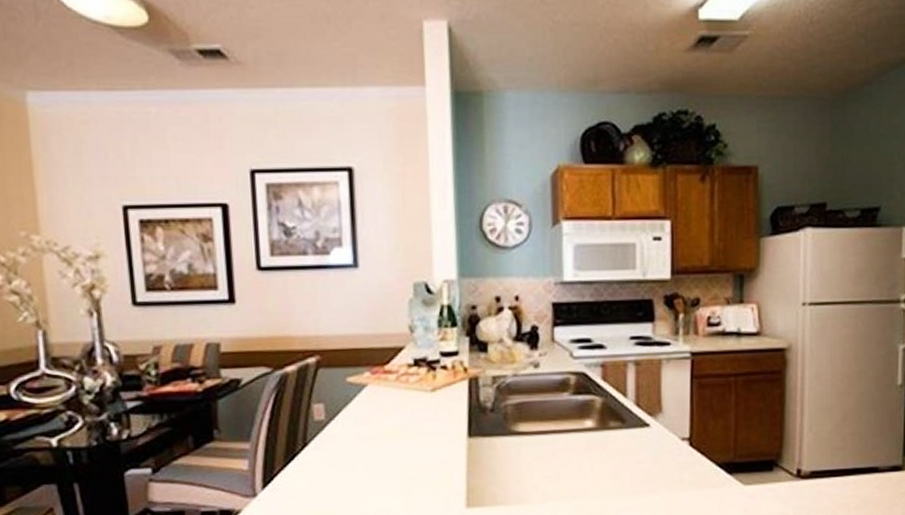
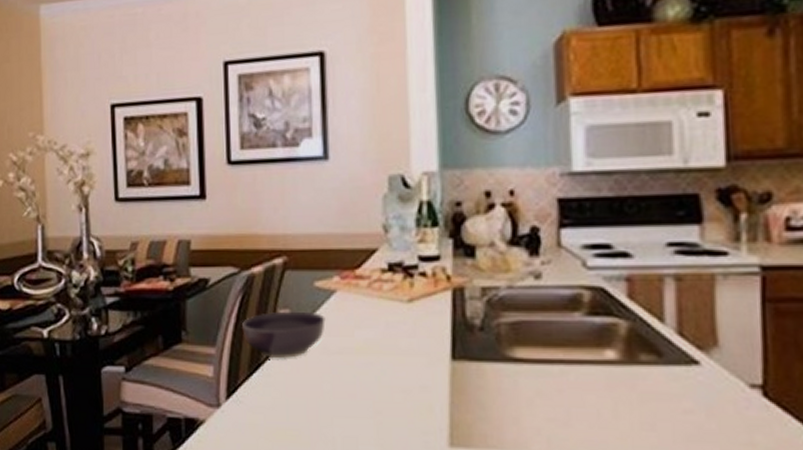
bowl: none [277,404,358,449] -> present [242,311,326,359]

